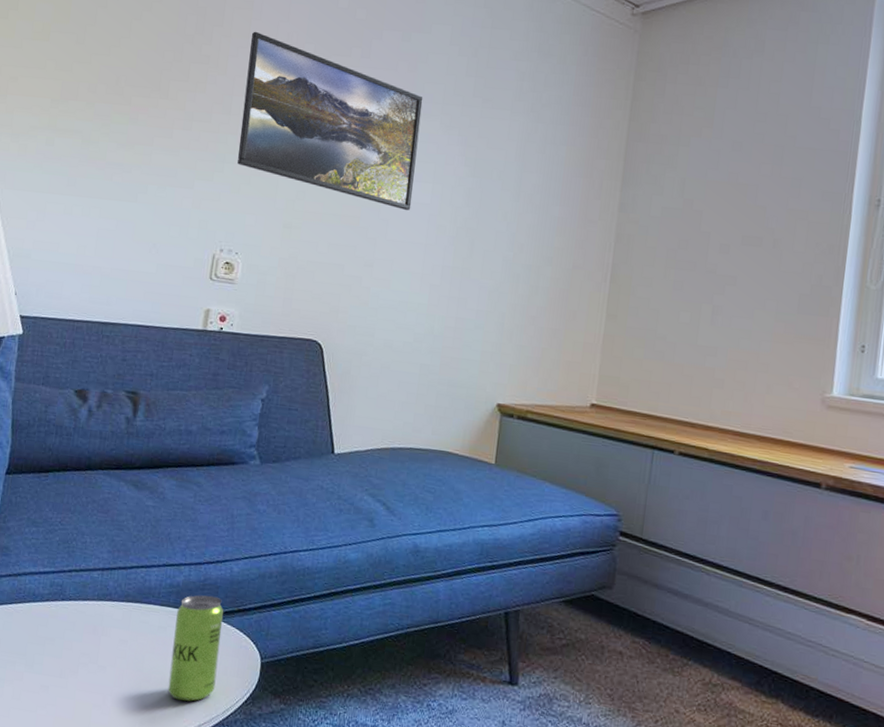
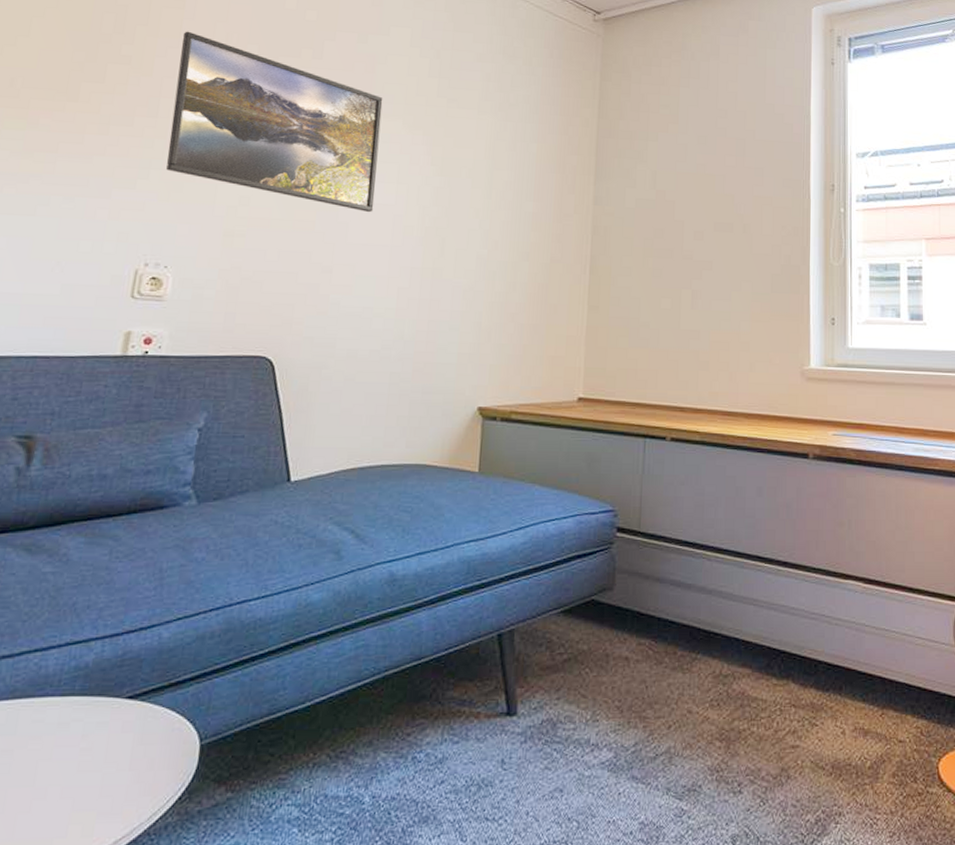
beverage can: present [168,595,223,702] -> none [70,672,149,815]

